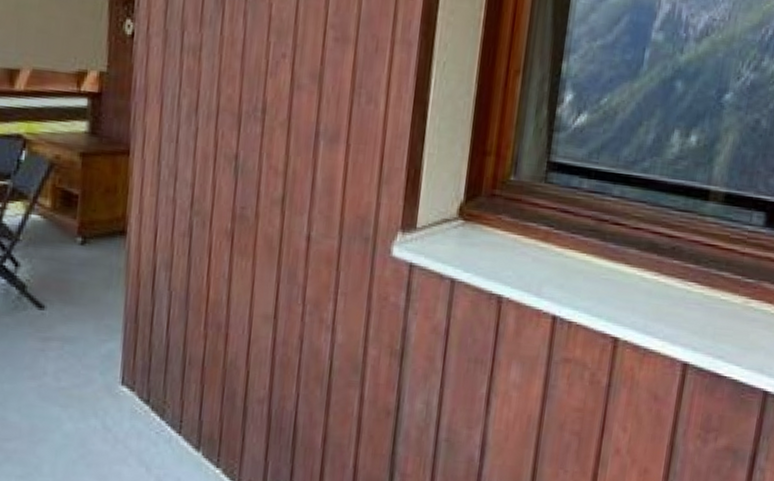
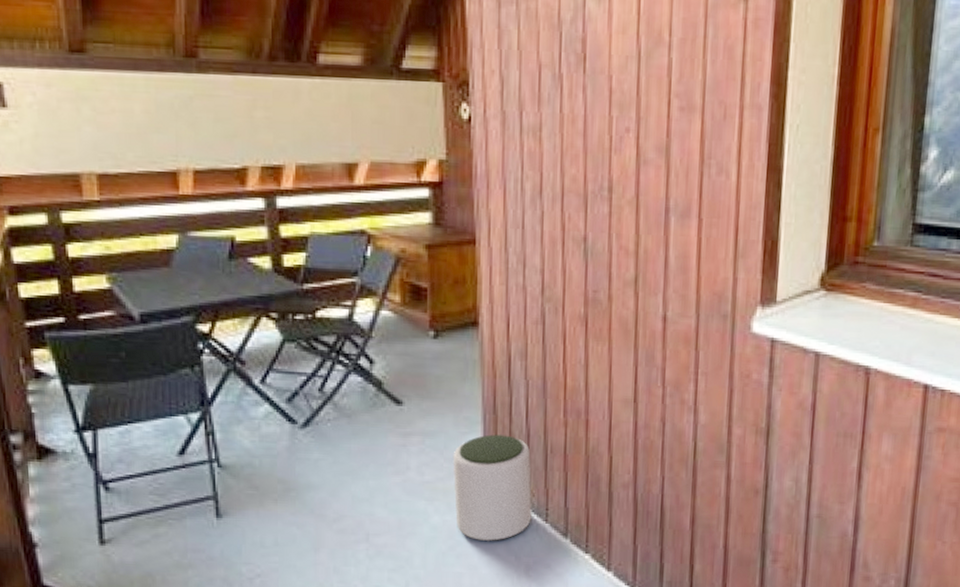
plant pot: none [89,343,169,451] -> present [453,434,532,541]

